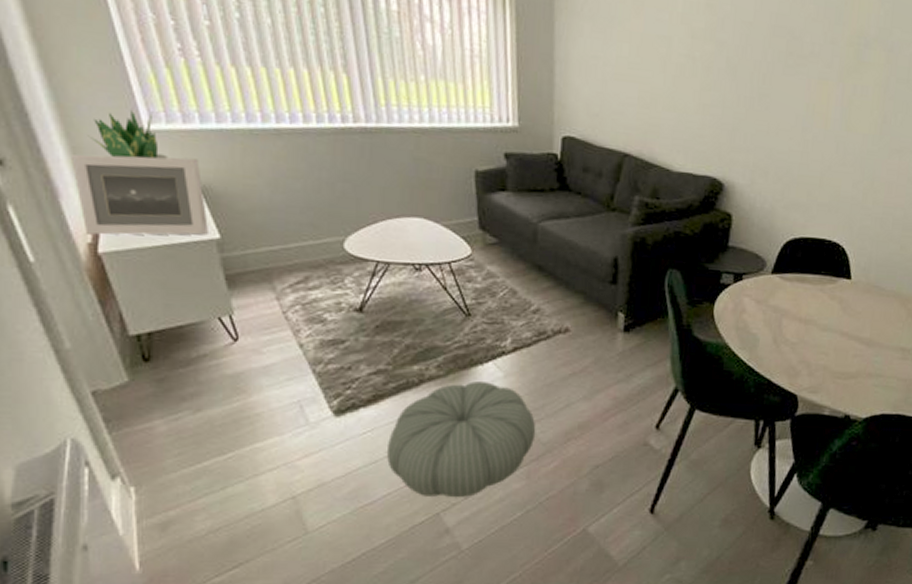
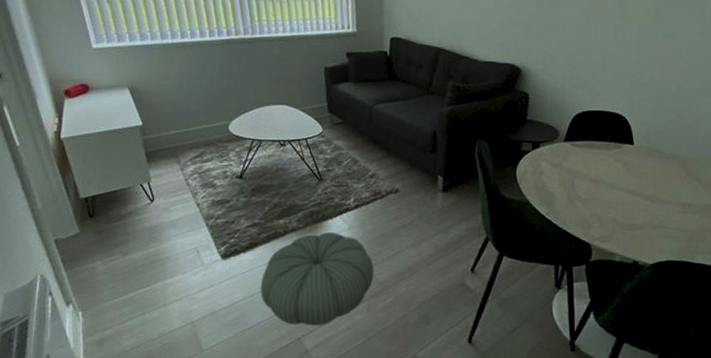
picture frame: present [71,154,208,236] -> none [45,67,134,125]
planter: present [87,109,168,160] -> none [55,34,108,69]

